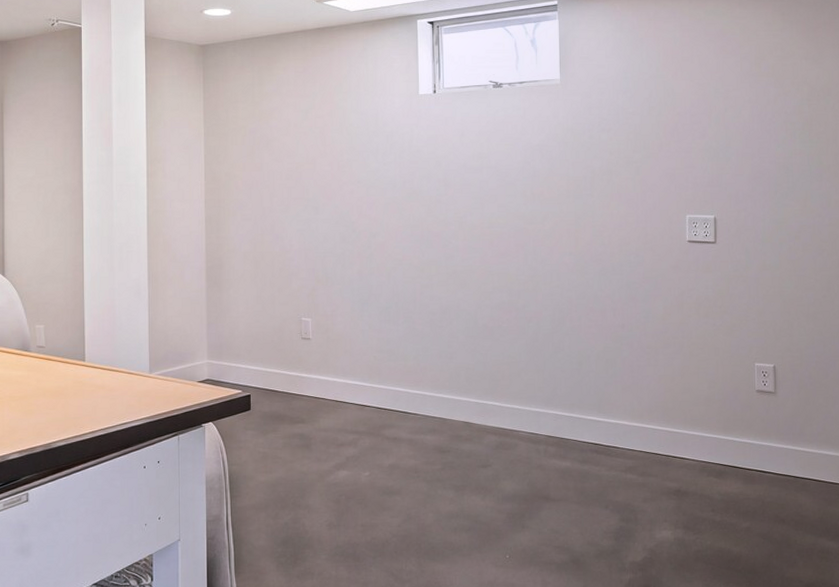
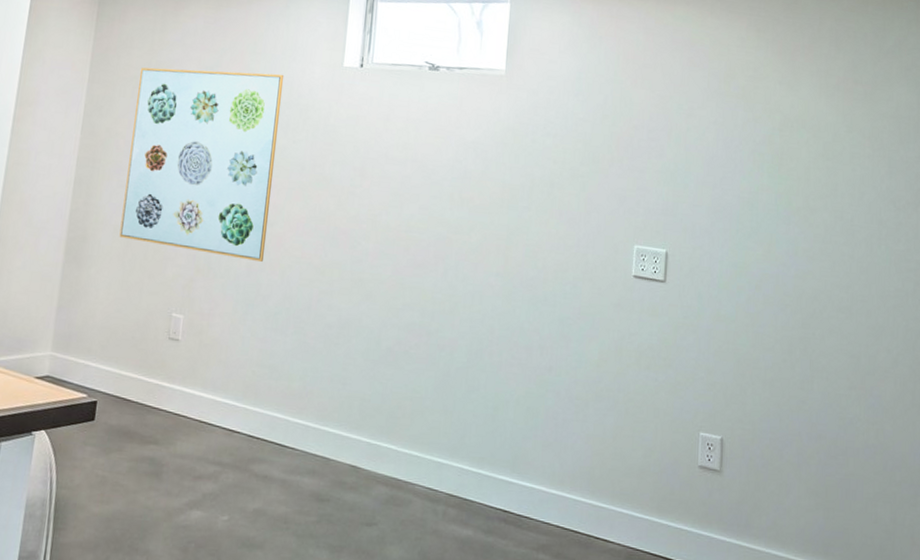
wall art: none [246,108,371,267] -> present [119,67,285,262]

